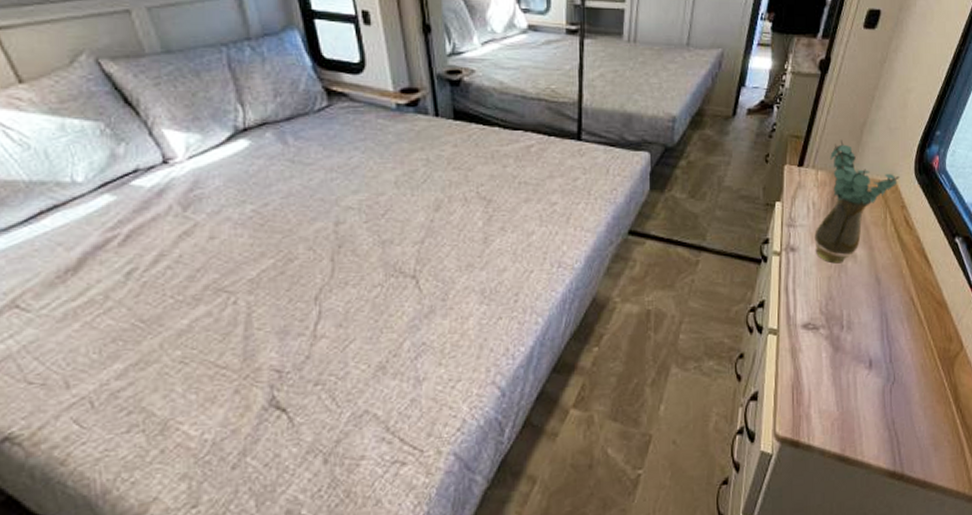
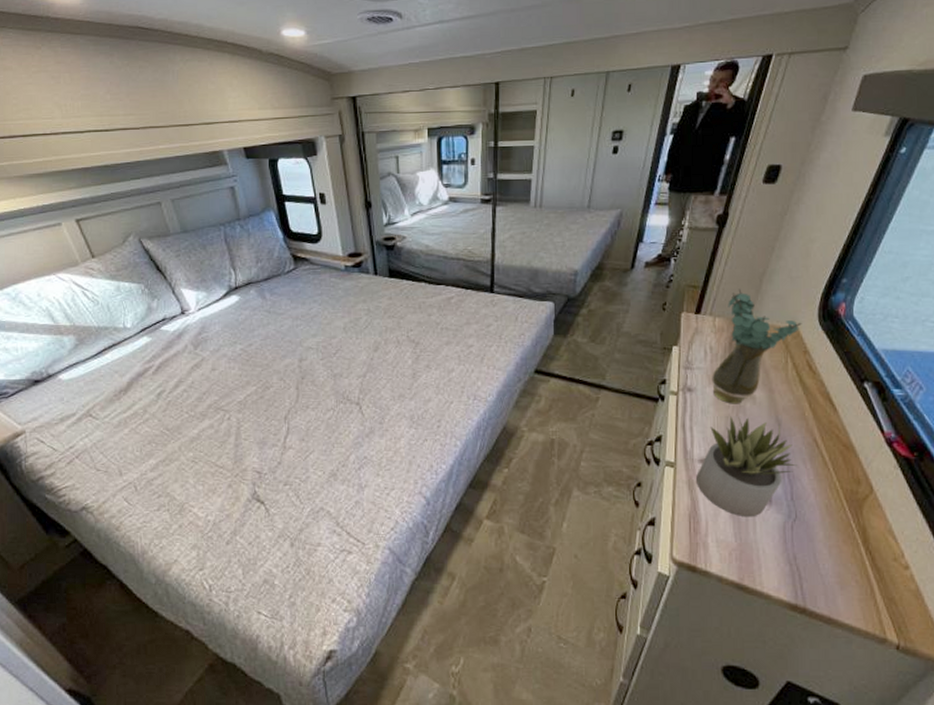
succulent plant: none [799,276,895,383] -> present [696,416,797,516]

